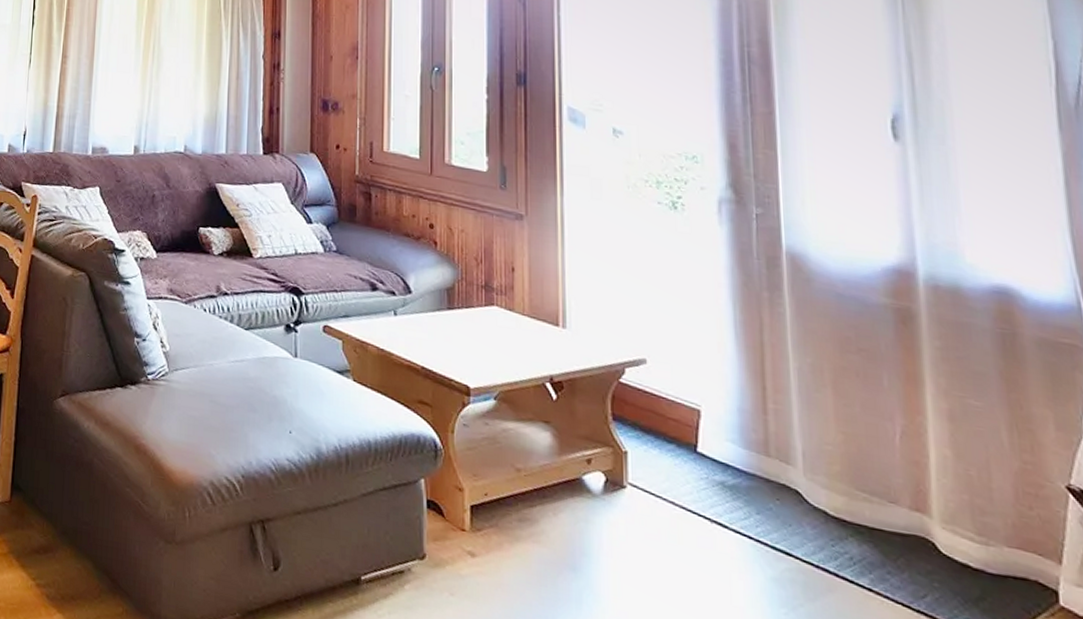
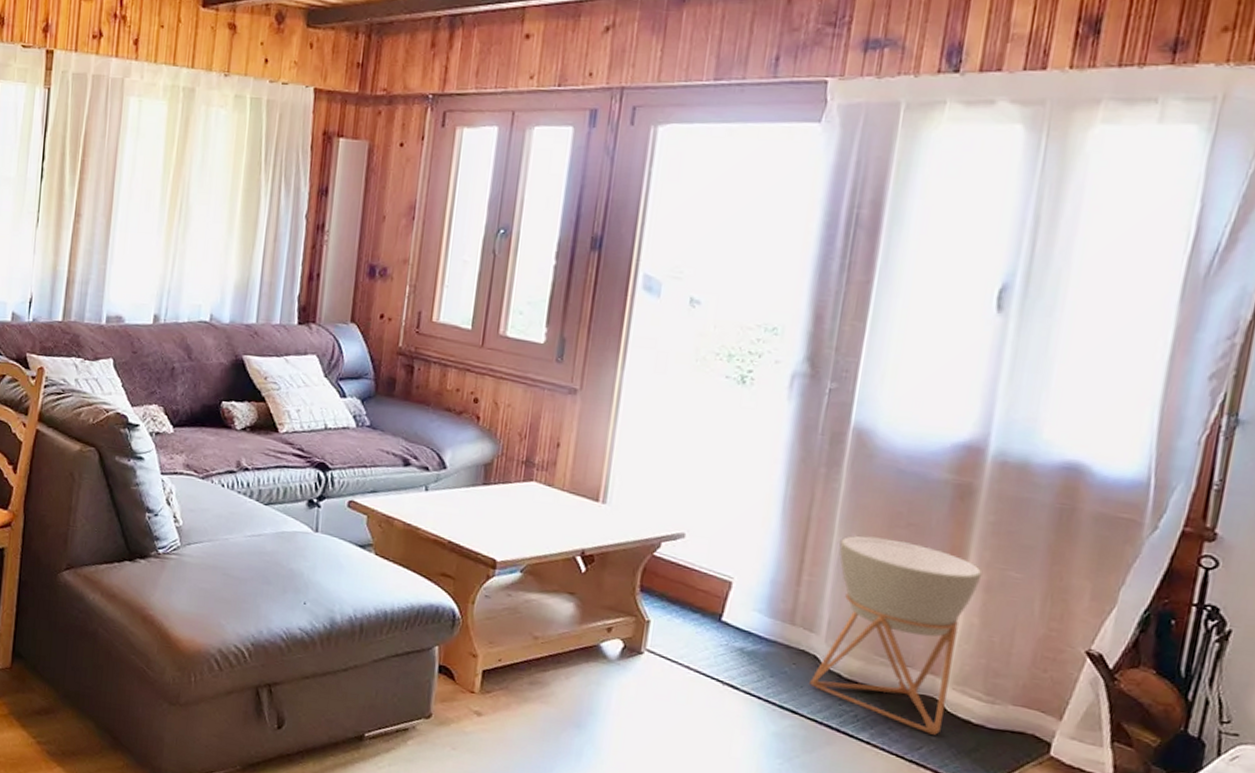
planter: none [797,361,943,581] -> present [810,535,983,735]

